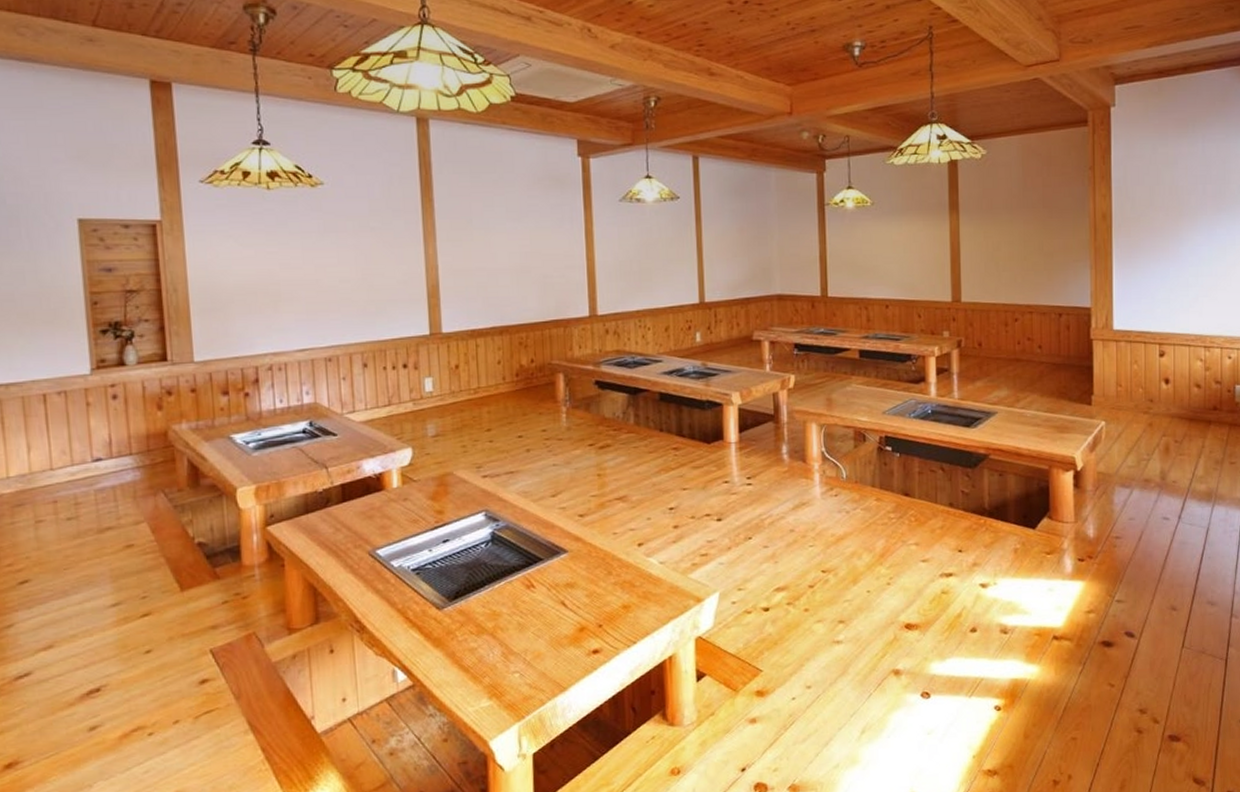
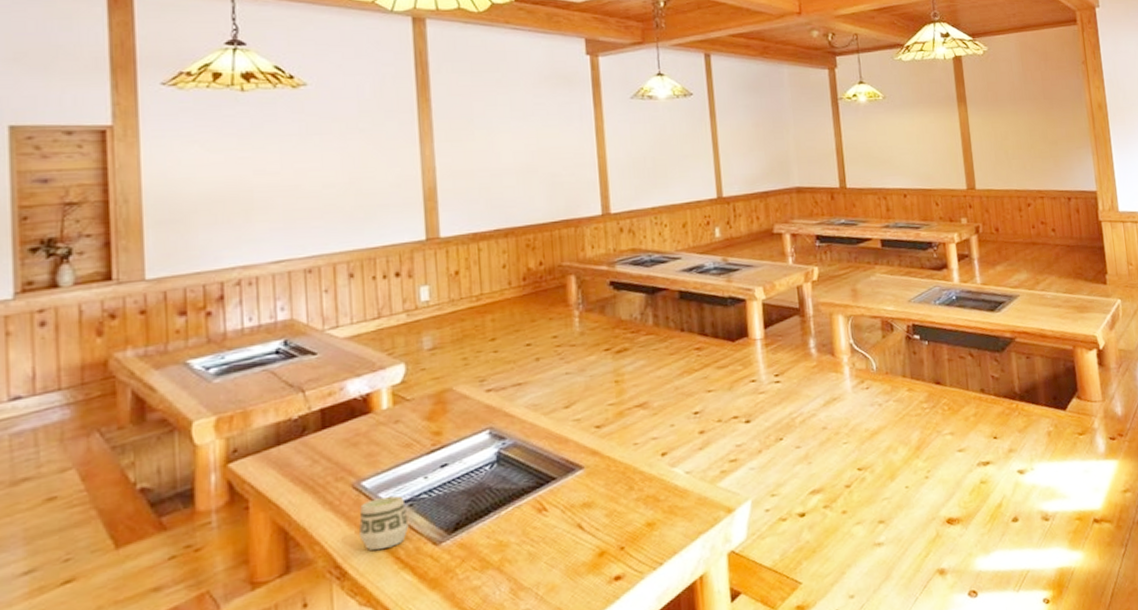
cup: none [375,565,416,610] -> present [359,496,409,551]

